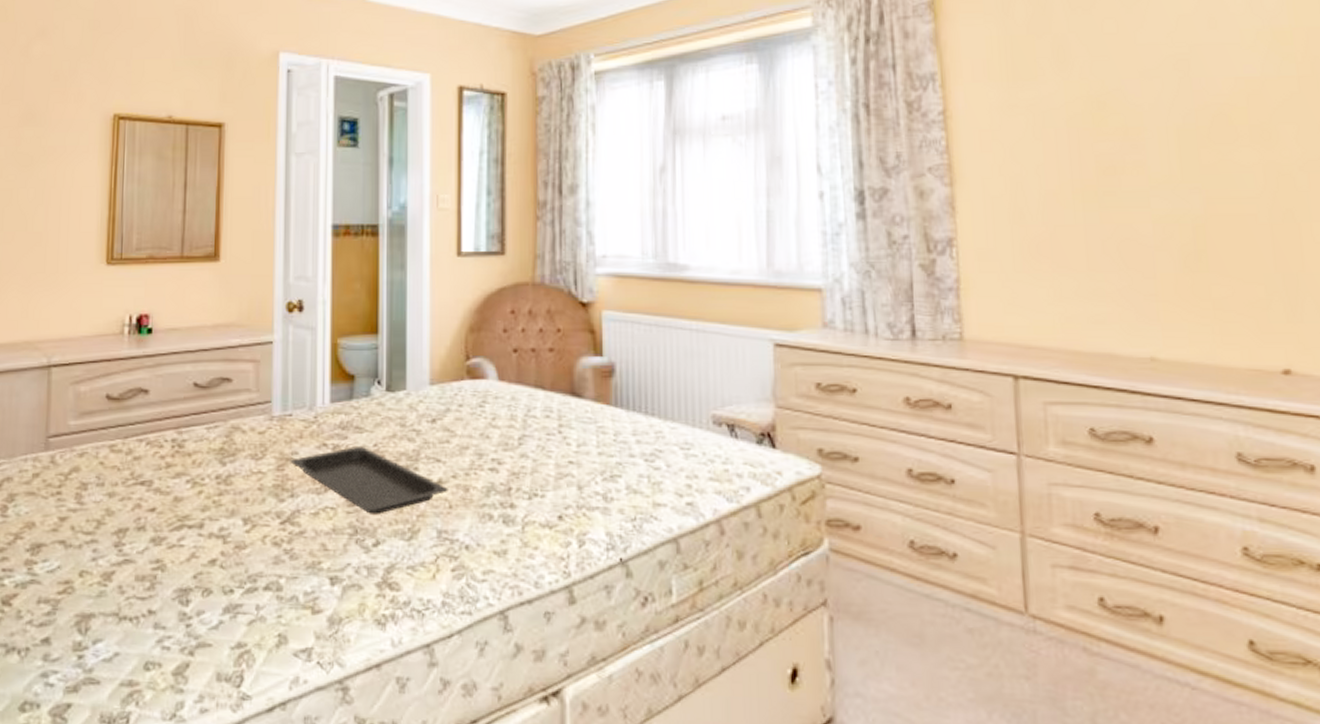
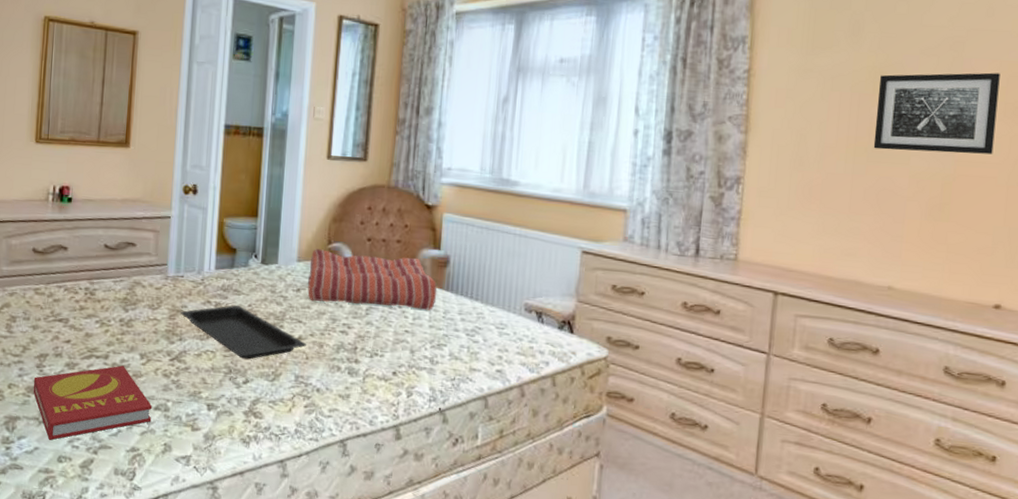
book: none [110,535,261,642] -> present [33,365,153,440]
seat cushion: none [445,367,604,434] -> present [308,249,437,310]
wall art: none [1098,92,1246,192] -> present [873,72,1000,155]

